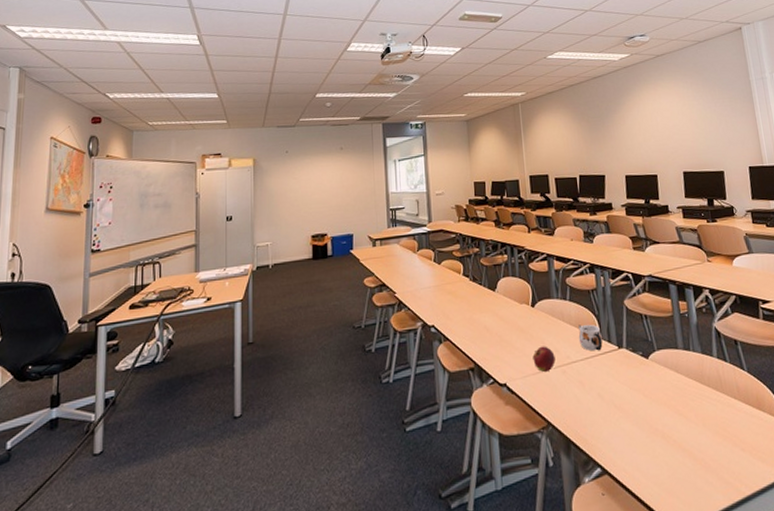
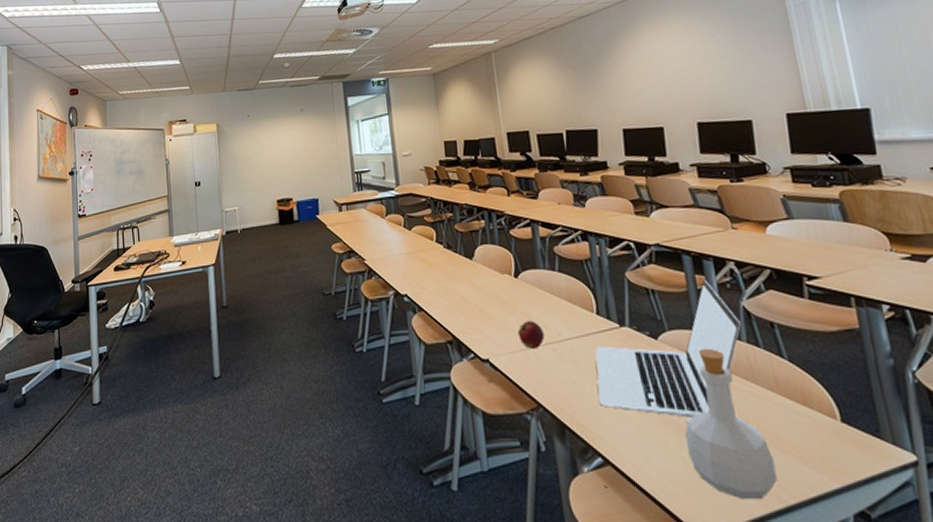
mug: present [578,324,603,351] -> none [570,298,601,328]
laptop: none [597,305,713,426] -> present [595,279,741,418]
bottle: none [668,364,738,495] -> present [685,348,778,500]

